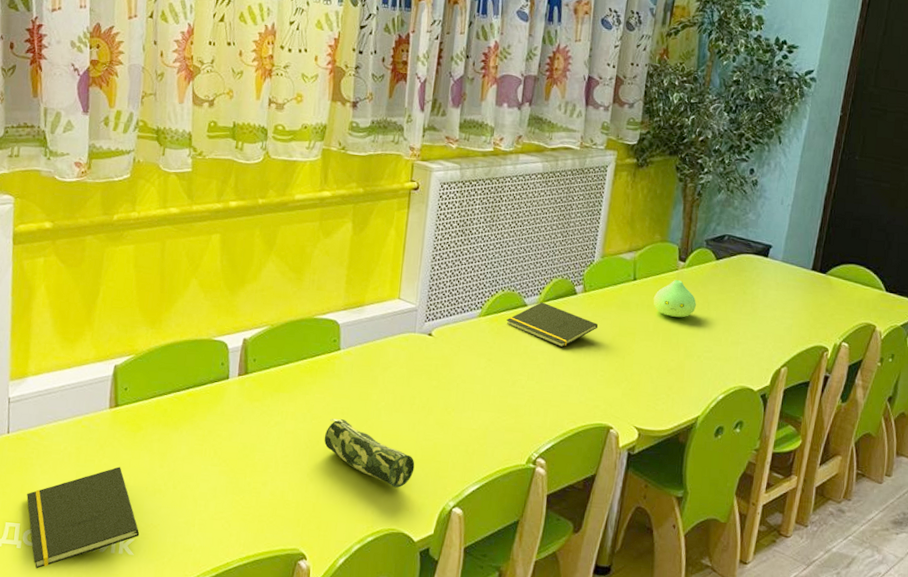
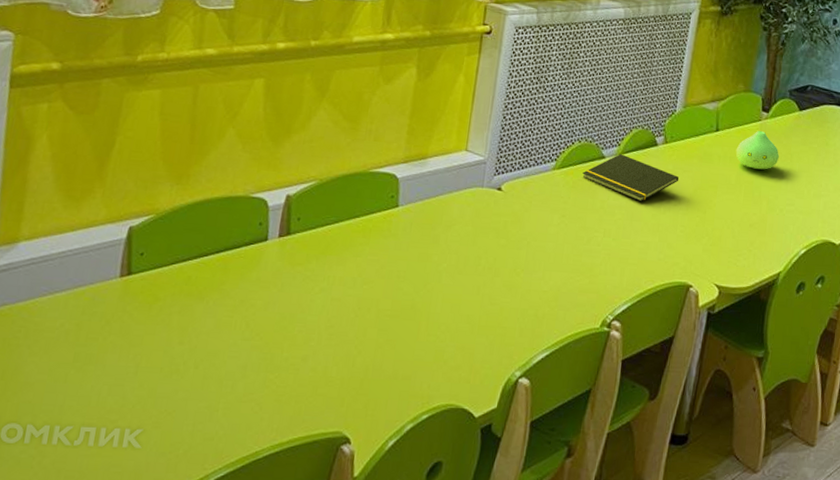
notepad: present [26,466,140,569] -> none [8,344,150,471]
pencil case: present [324,418,415,488] -> none [376,283,479,358]

